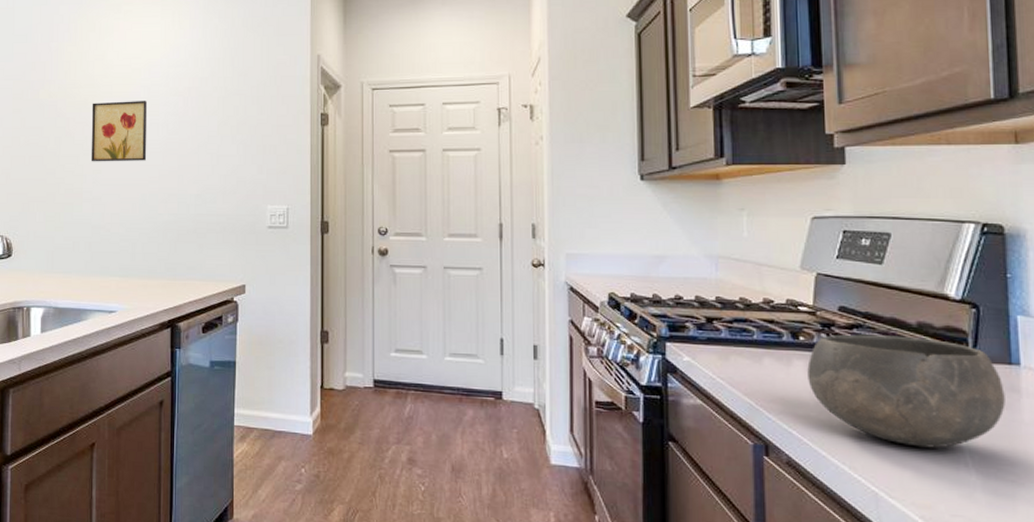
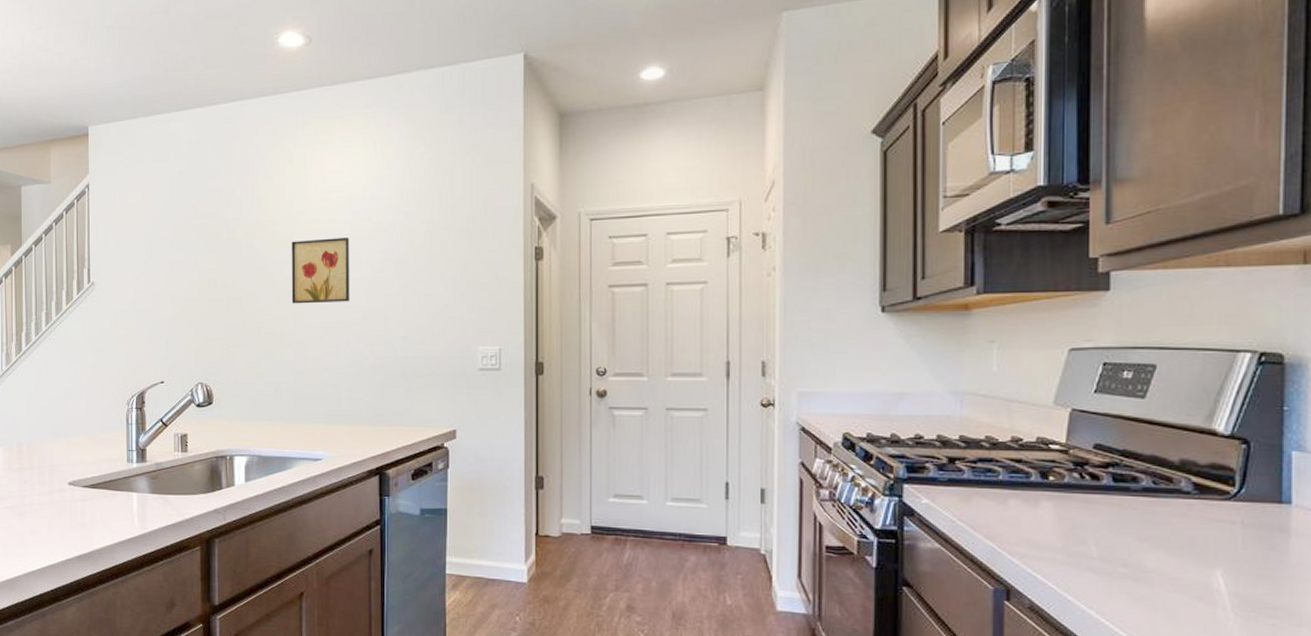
bowl: present [807,334,1005,448] -> none [1056,473,1272,592]

